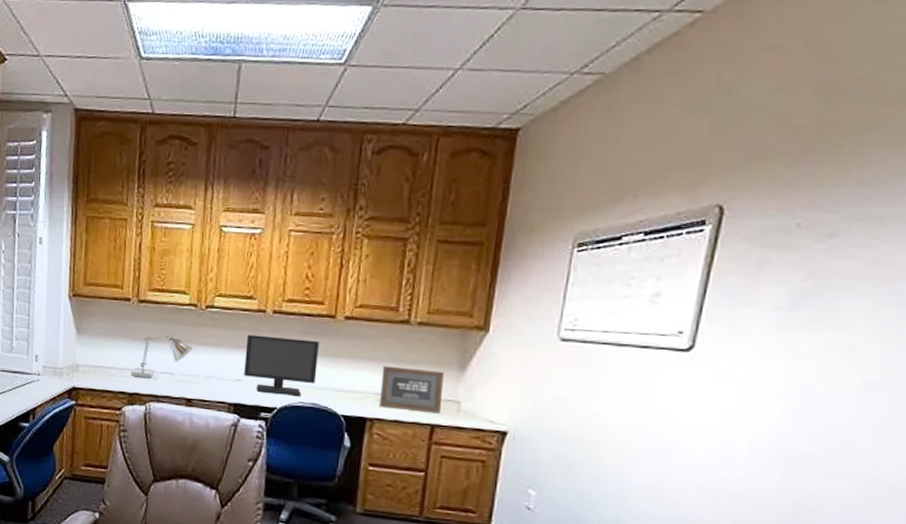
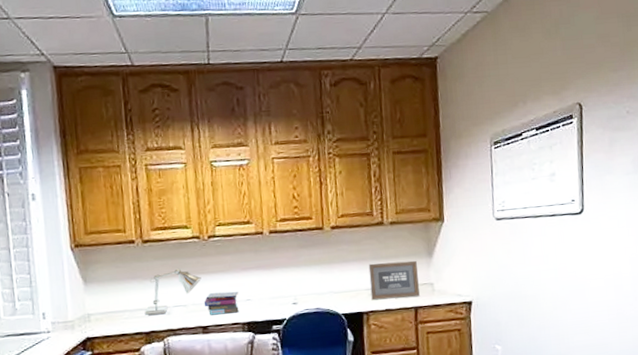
books: none [191,365,230,391] -> present [204,291,239,316]
computer monitor: present [244,334,319,397] -> none [249,252,316,307]

